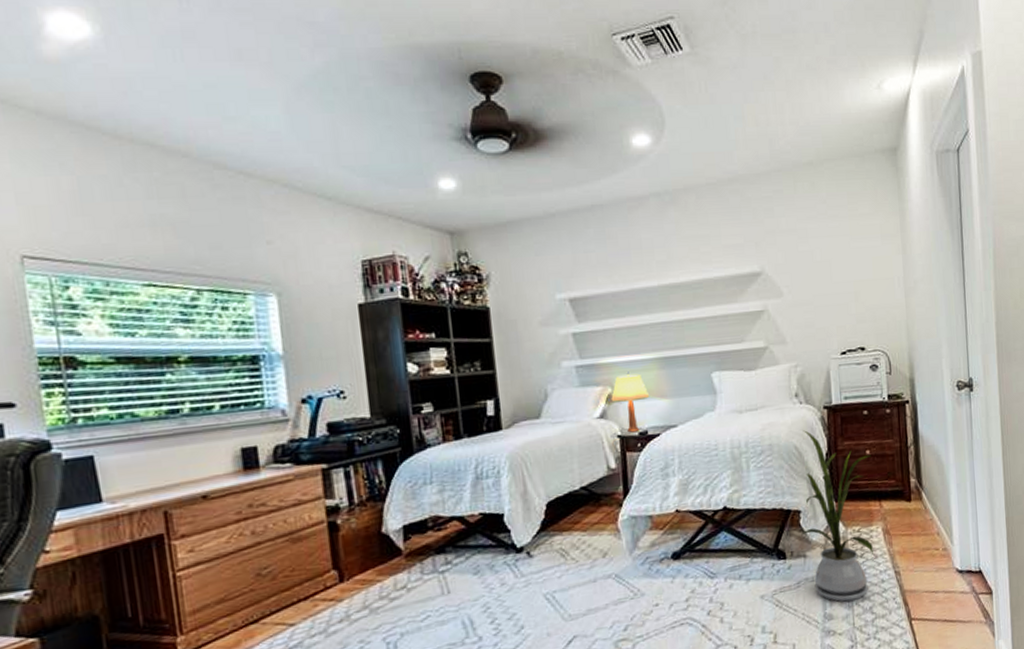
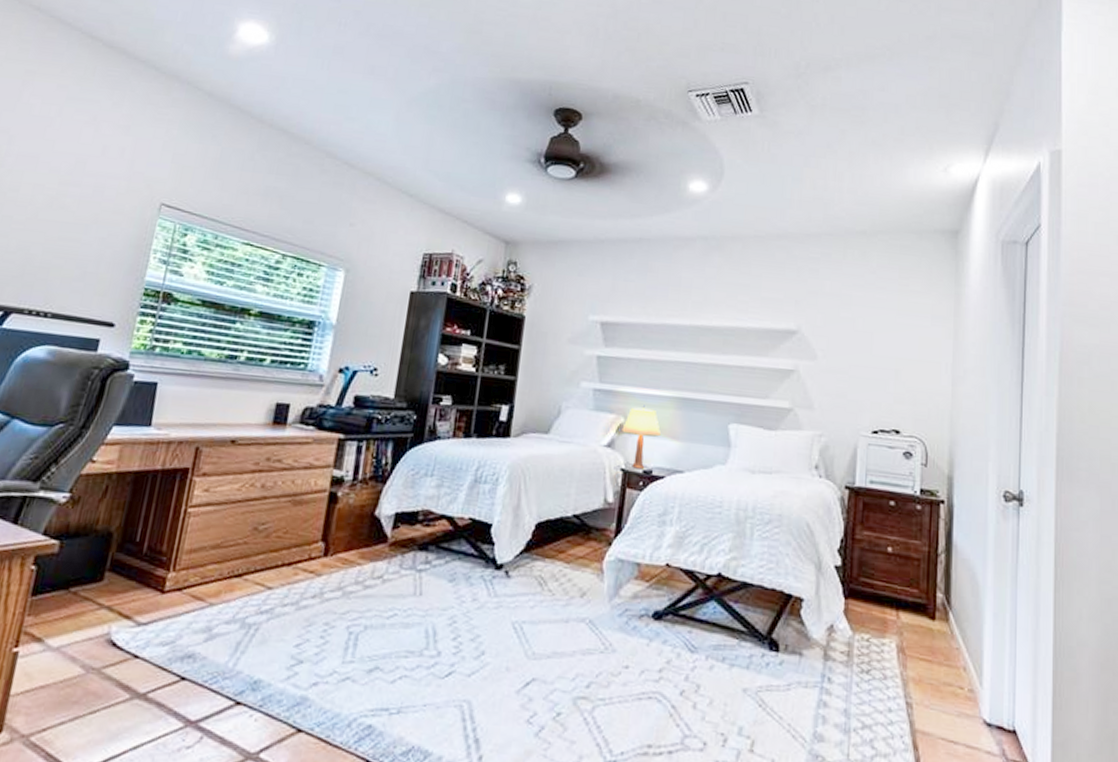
house plant: present [801,430,873,602] -> none [800,507,893,725]

